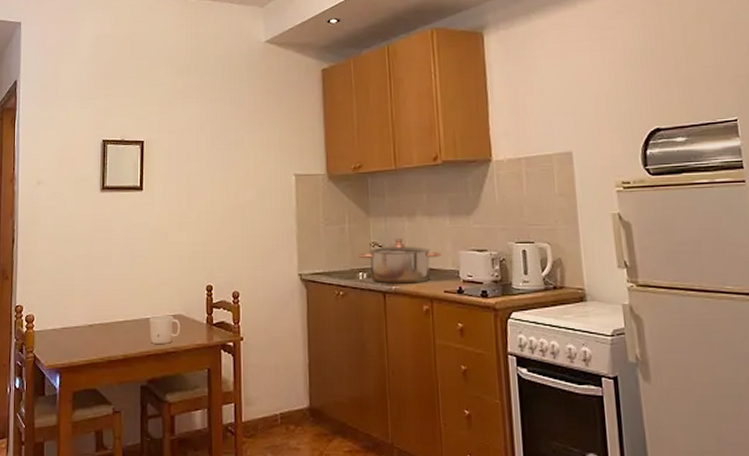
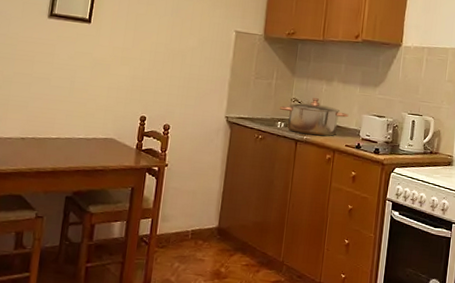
mug: present [149,315,181,345] -> none [80,137,112,163]

